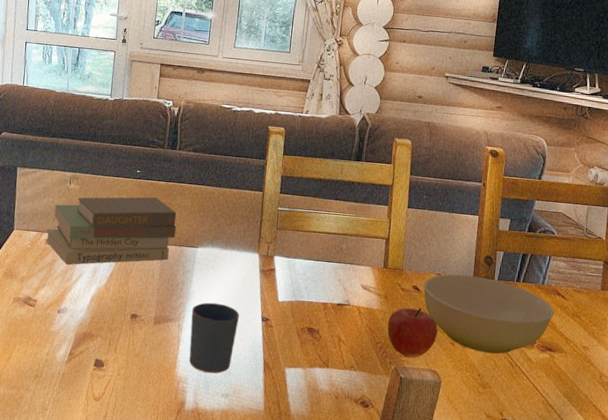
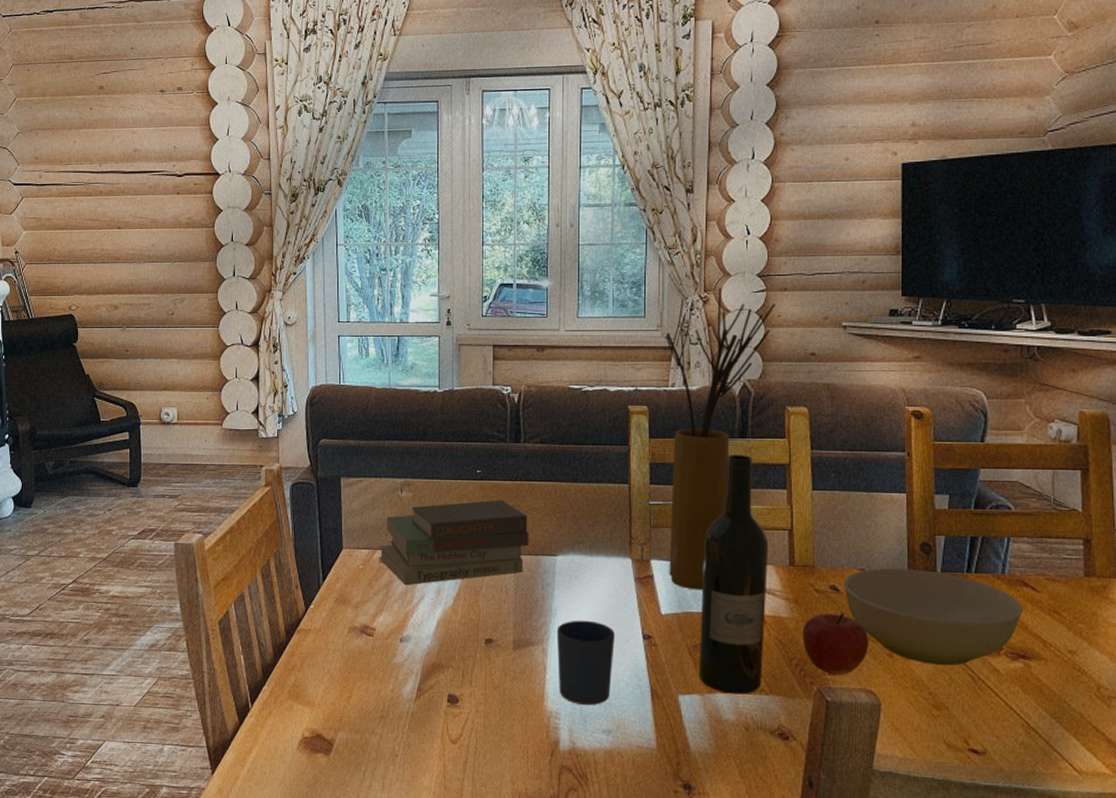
vase: none [288,34,396,284] -> present [665,288,777,590]
wine bottle: none [303,174,370,370] -> present [698,455,769,695]

